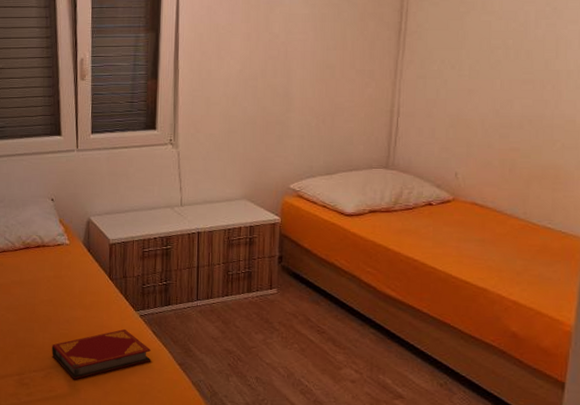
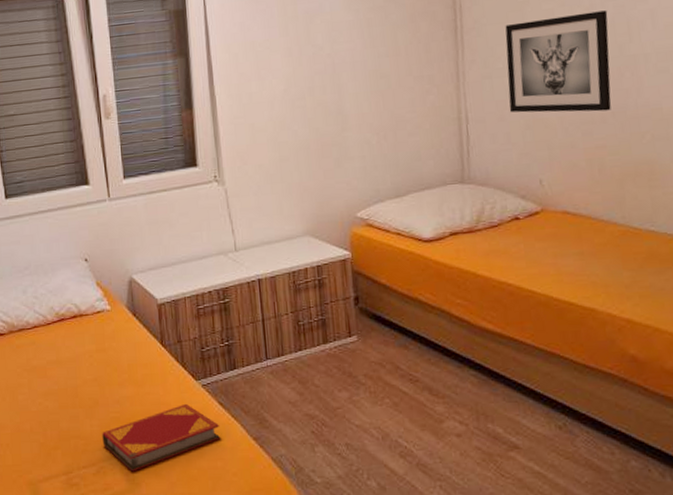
wall art: none [437,27,540,118] -> present [505,10,612,113]

